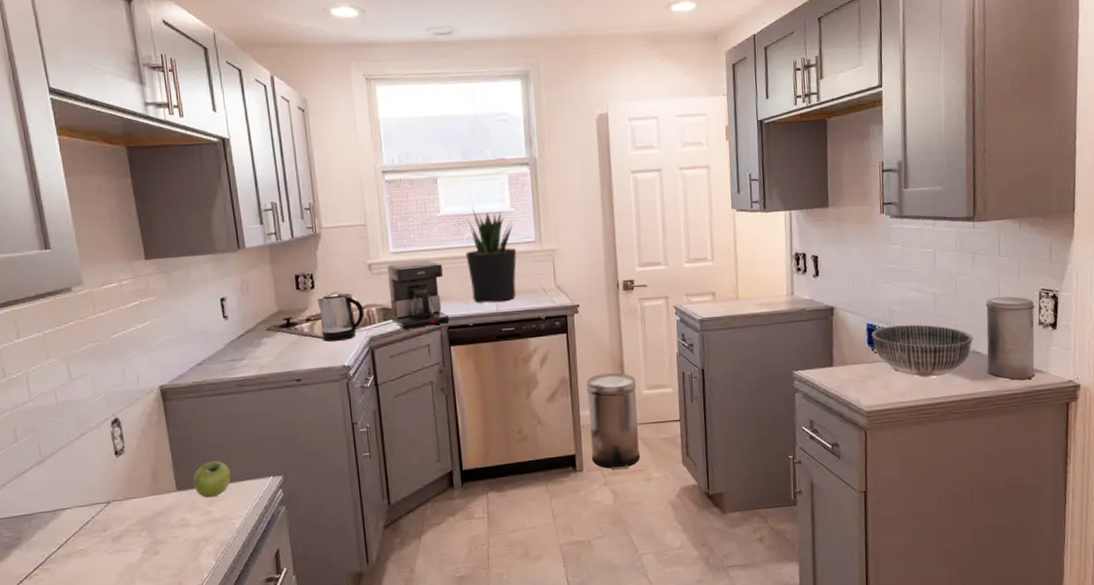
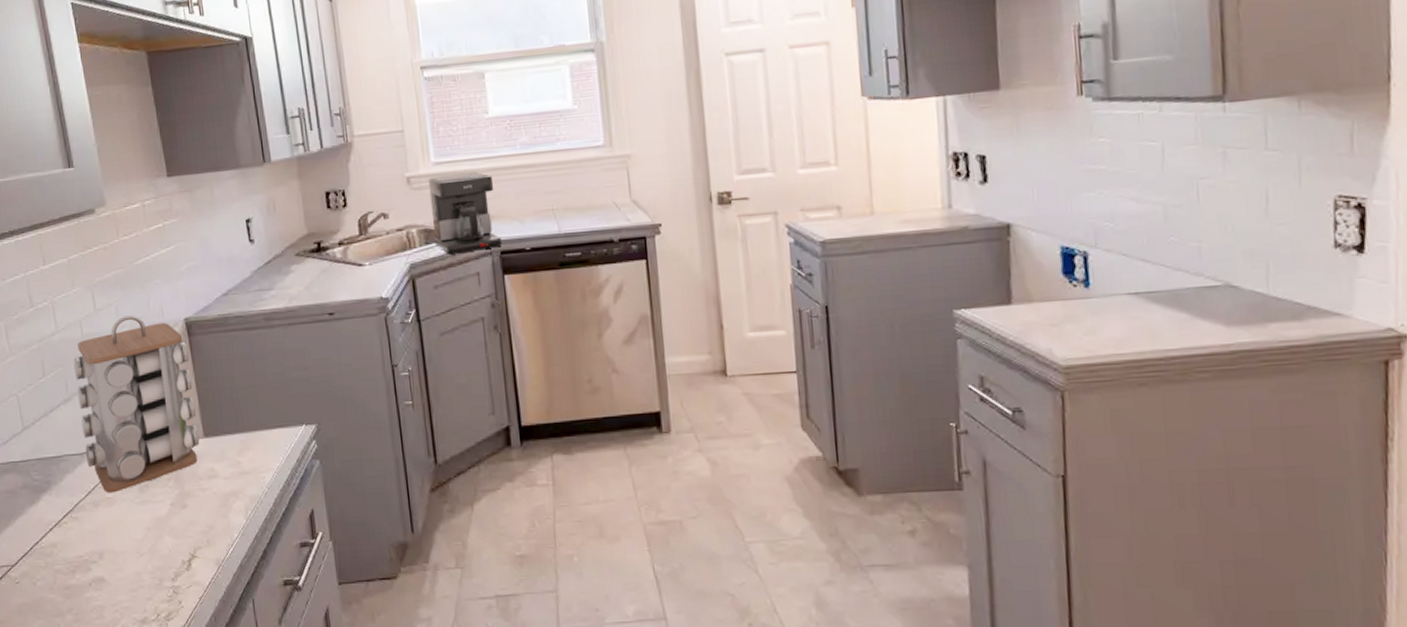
spice rack: none [47,384,173,546] -> present [73,315,200,493]
fruit: present [193,460,232,498] -> none [220,404,261,447]
kettle: present [317,292,365,343] -> none [350,211,404,270]
planter: present [465,206,517,304] -> none [520,105,583,223]
pedal bin: present [586,372,640,471] -> none [672,309,744,434]
bowl: present [871,324,974,377] -> none [1068,247,1228,321]
canister: present [985,296,1035,380] -> none [1245,206,1330,327]

